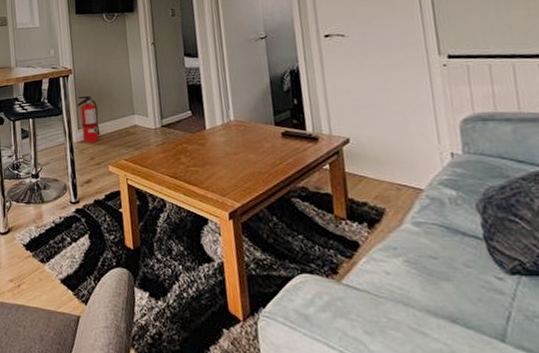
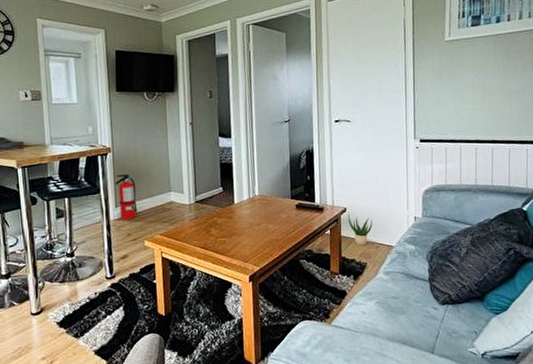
potted plant: none [352,143,389,186] -> present [347,212,373,246]

